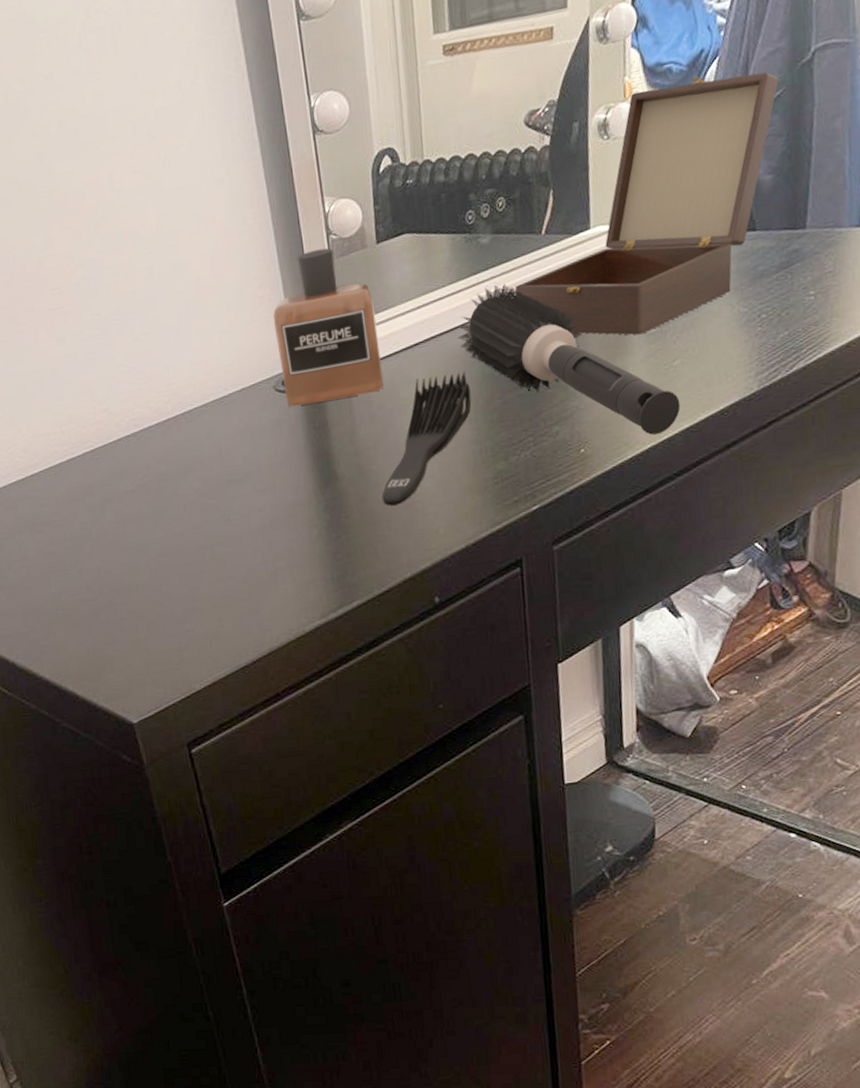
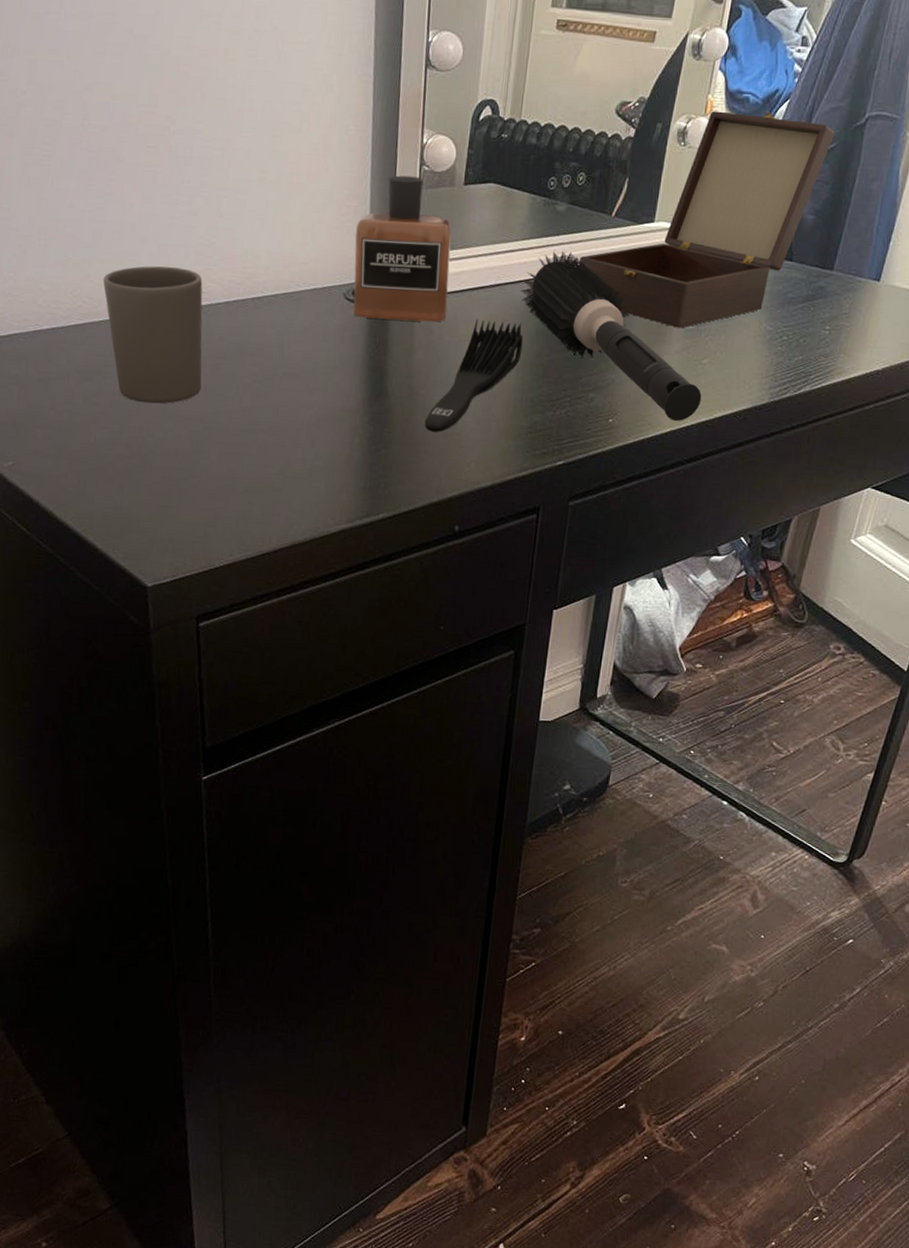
mug: none [34,400,149,543] -> present [103,266,203,404]

